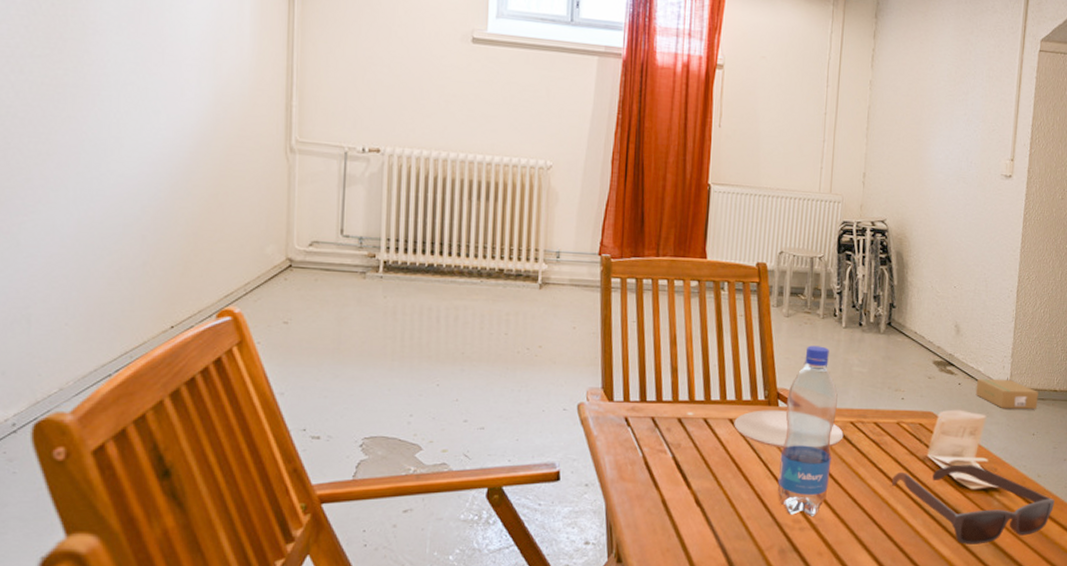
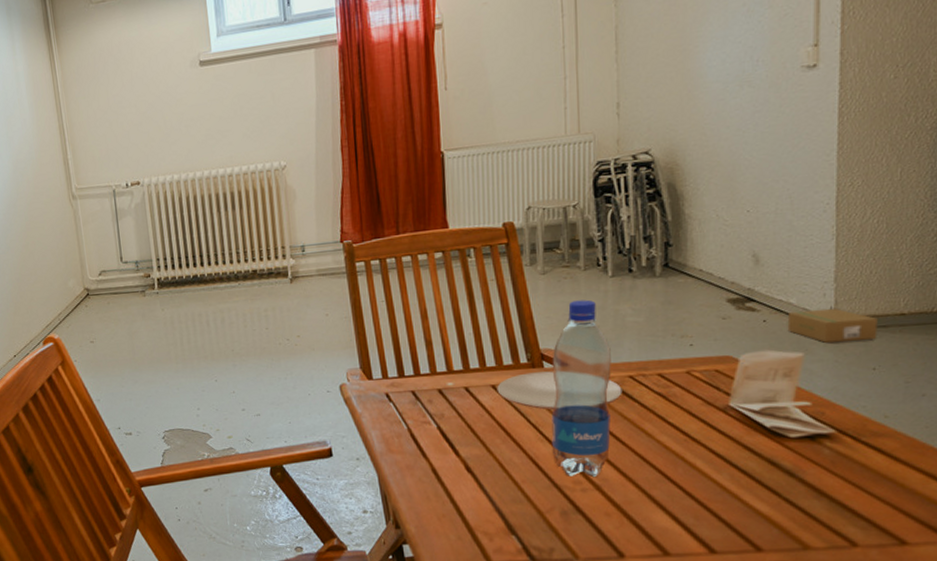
glasses: present [891,465,1055,545] -> none [686,410,912,499]

